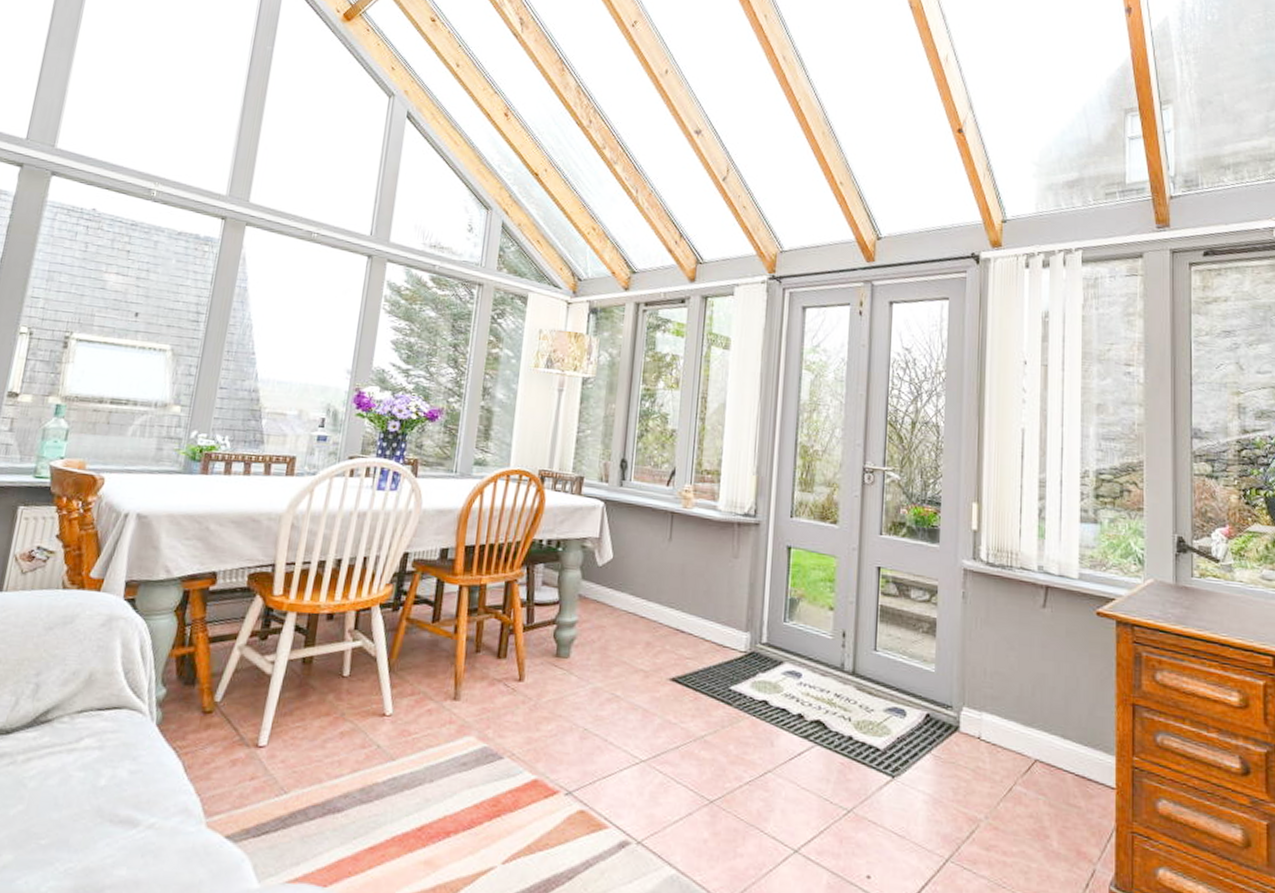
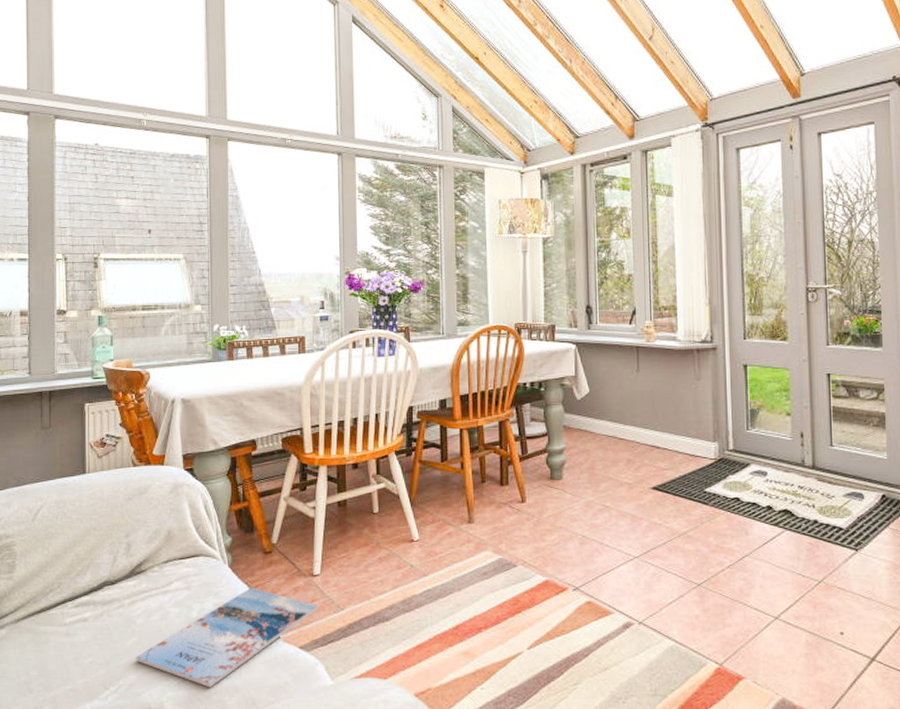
magazine: none [16,754,258,880] -> present [135,587,319,688]

